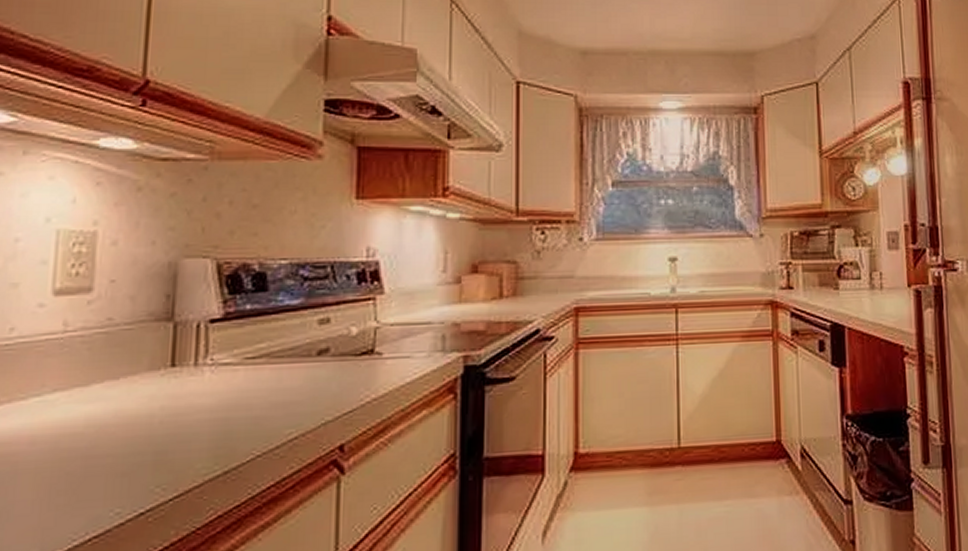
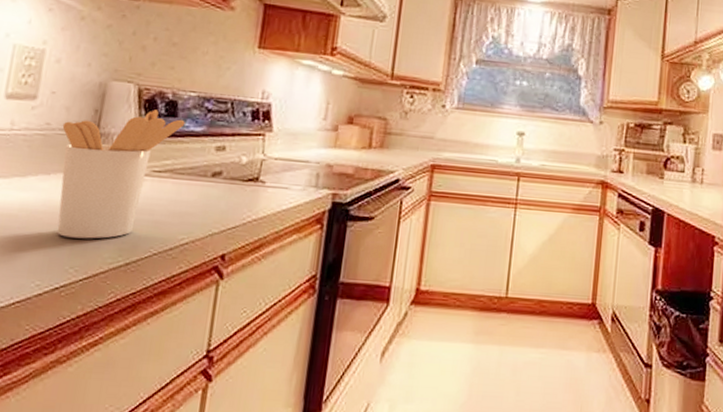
utensil holder: none [128,286,278,451] -> present [57,109,185,239]

